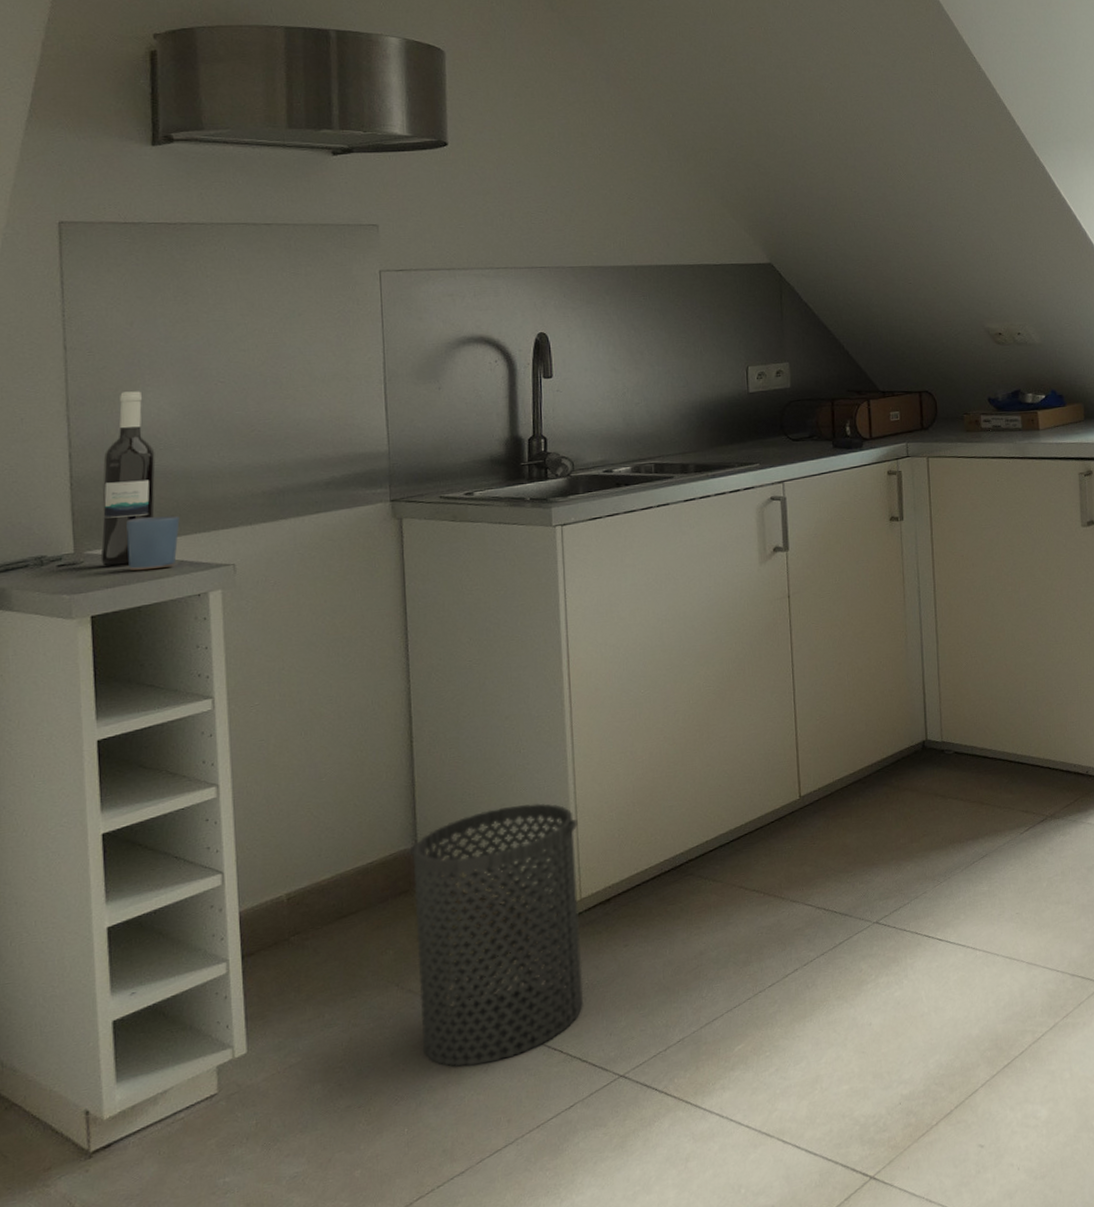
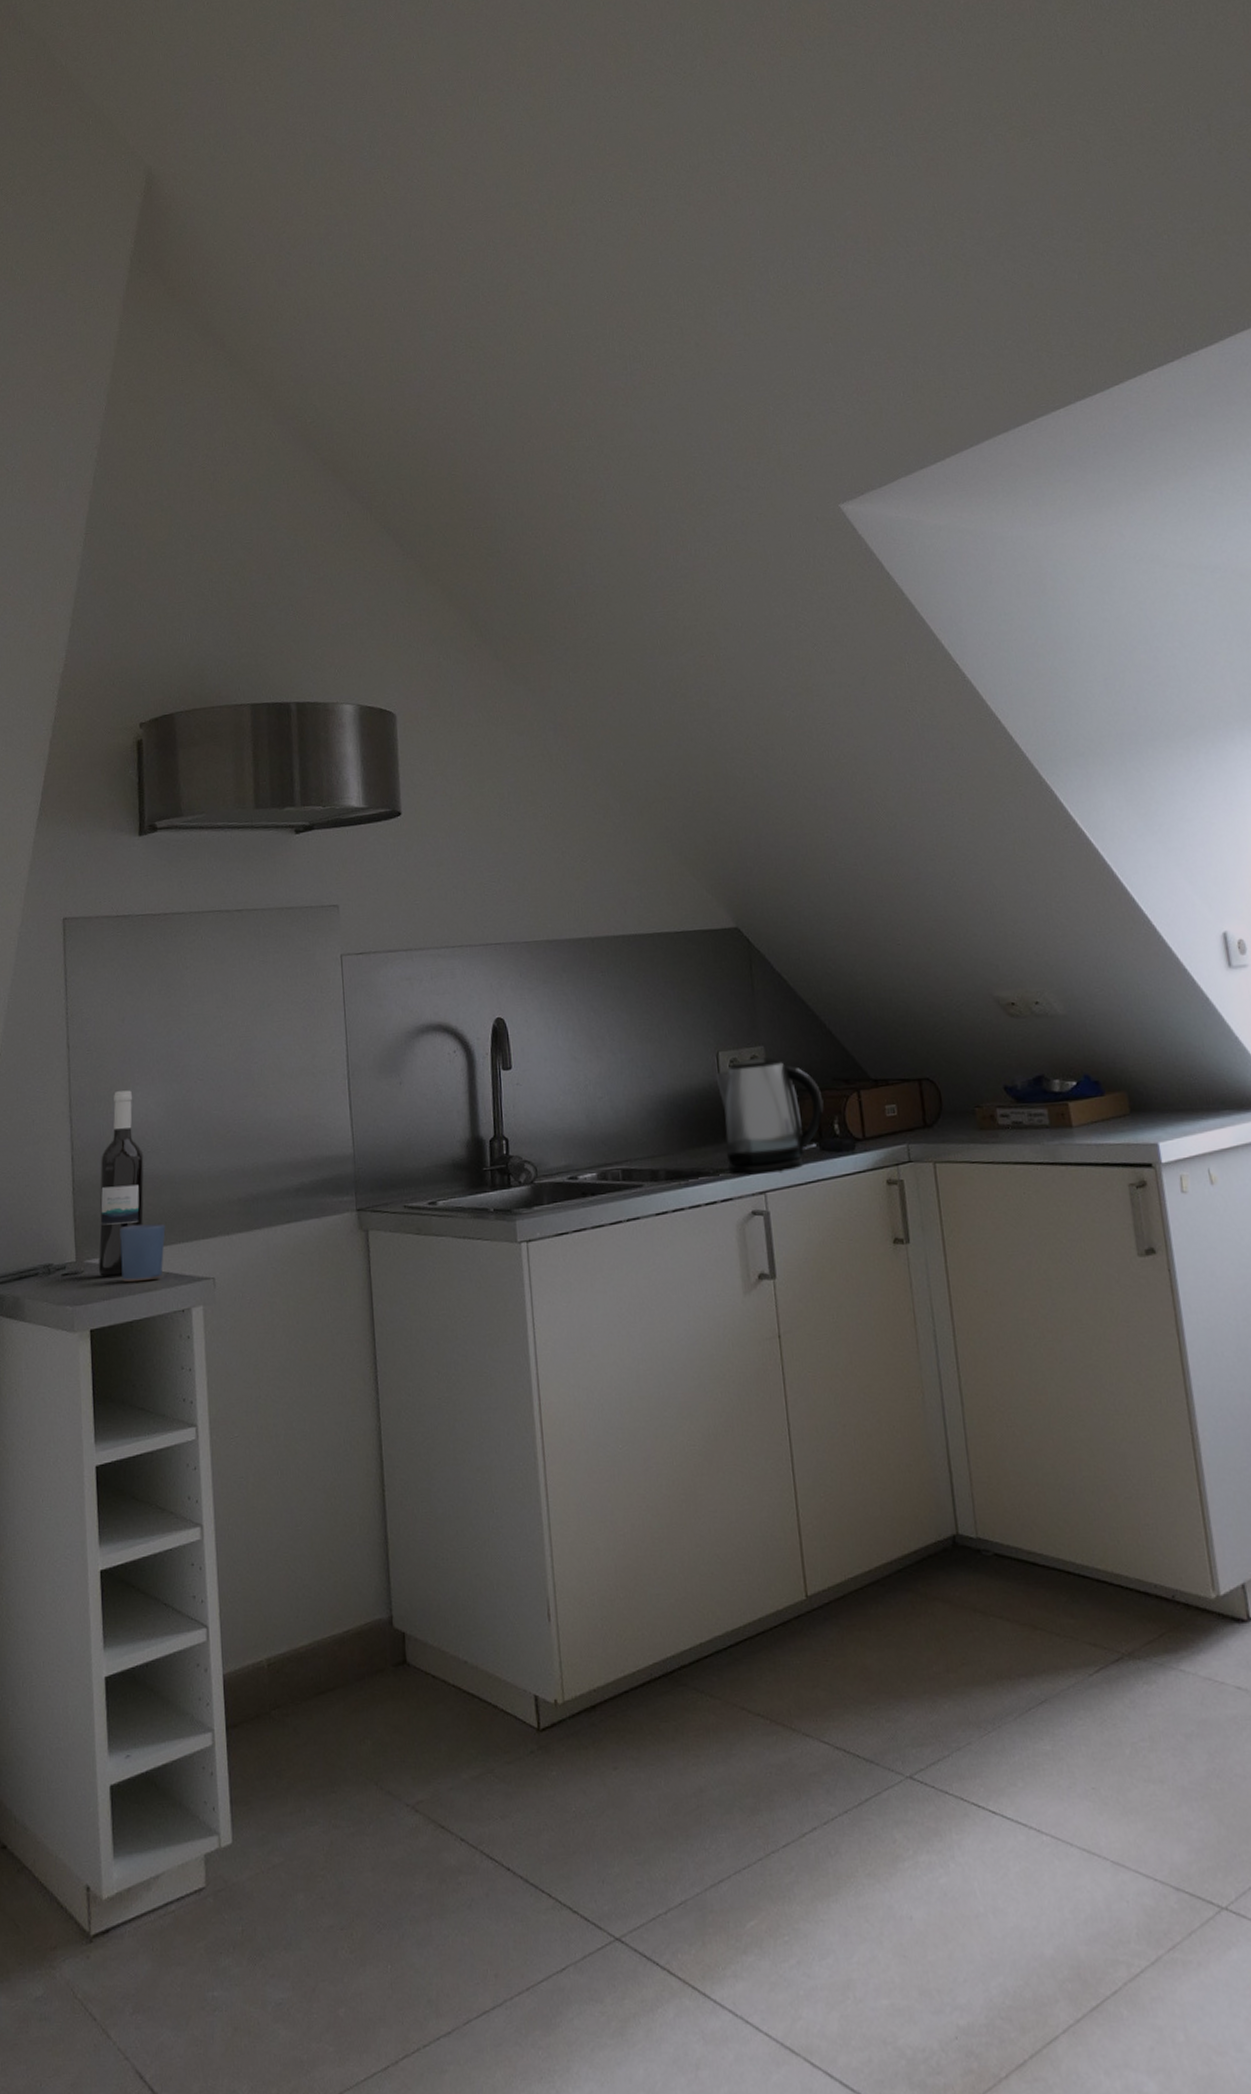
trash can: present [409,803,584,1067] -> none [384,1577,572,1897]
kettle: none [744,372,838,468] -> present [715,1057,824,1176]

